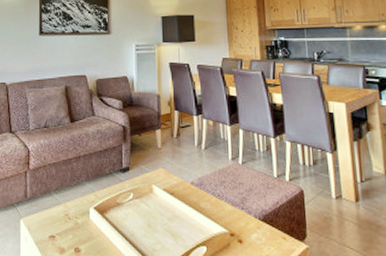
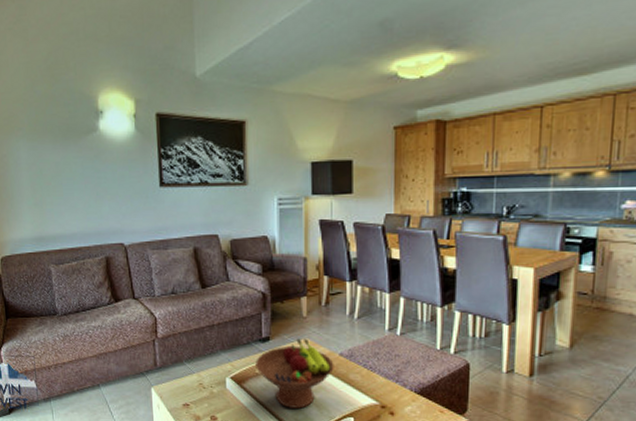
fruit bowl: none [117,168,187,238] -> present [256,338,334,409]

